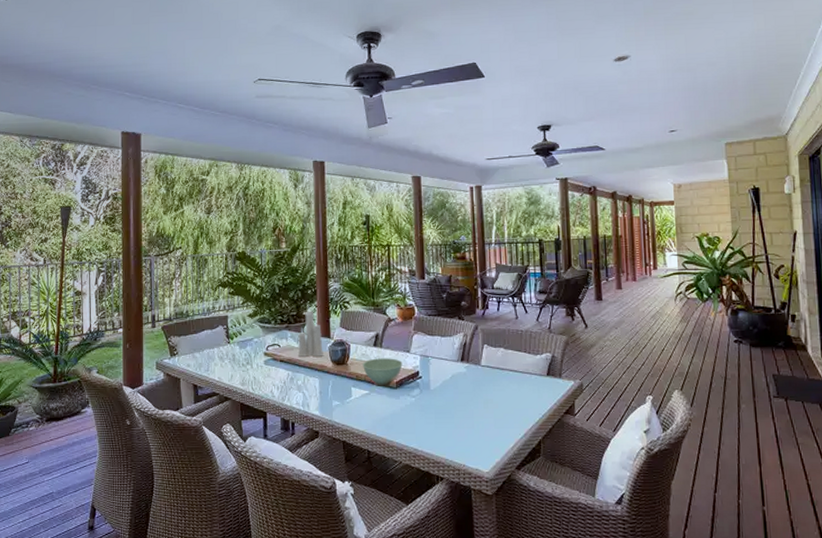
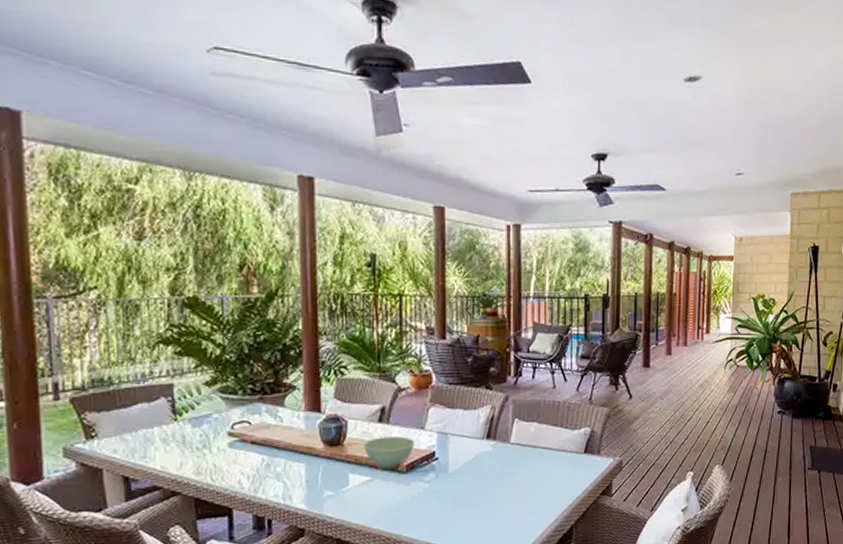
candle: present [298,306,323,357] -> none [276,371,311,437]

